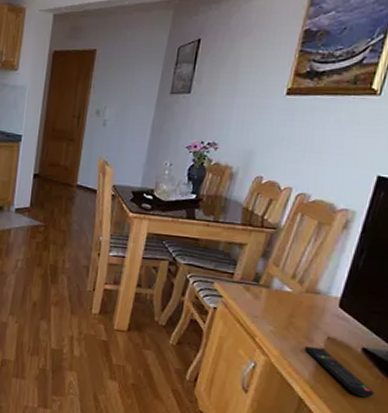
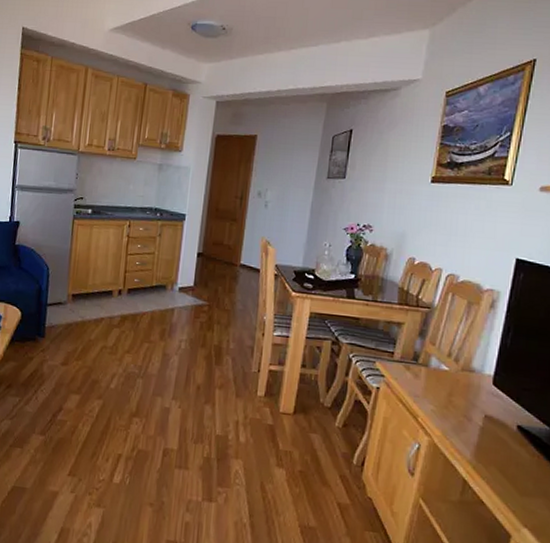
remote control: present [304,346,374,398] -> none [464,425,532,477]

